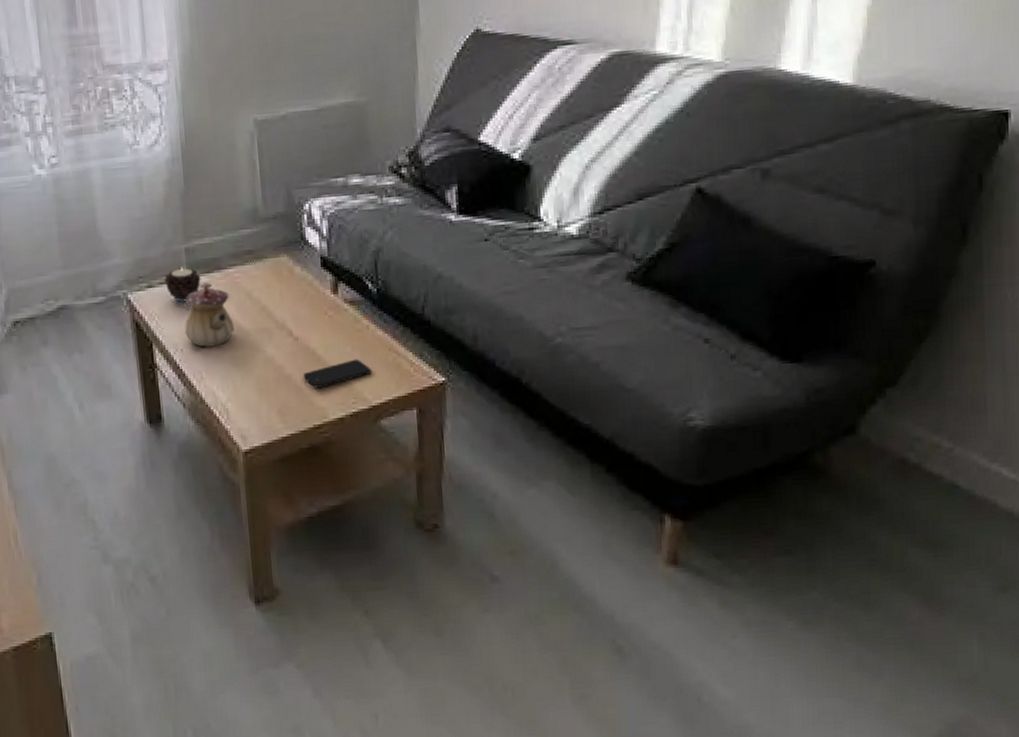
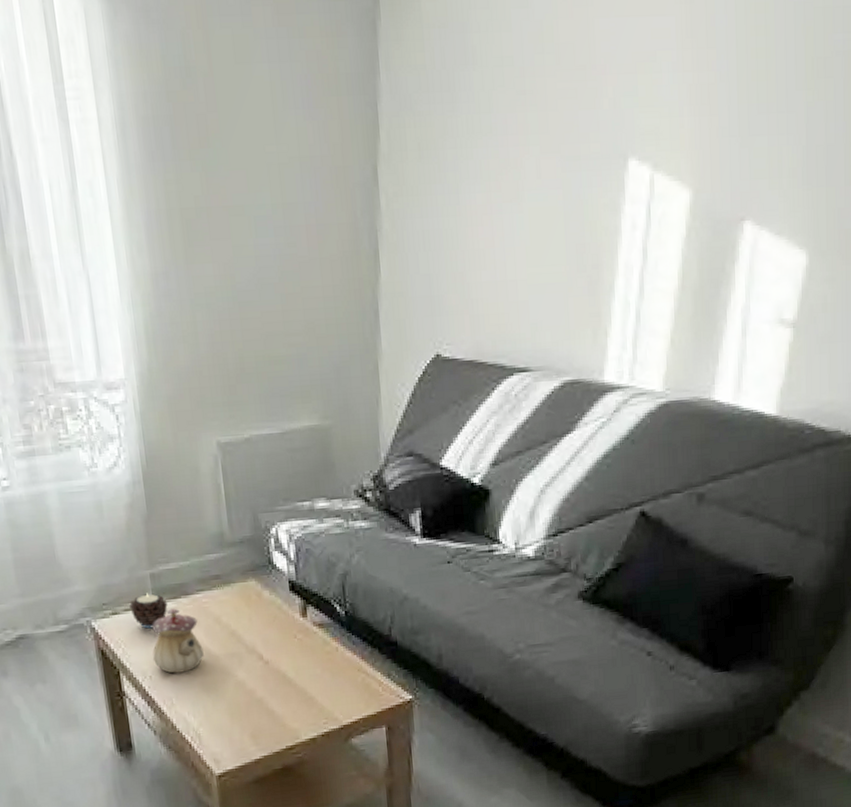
smartphone: present [303,359,372,388] -> none [274,680,342,710]

